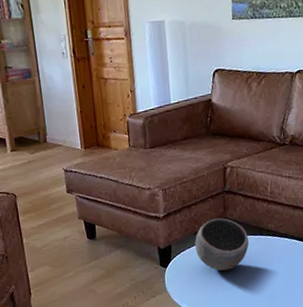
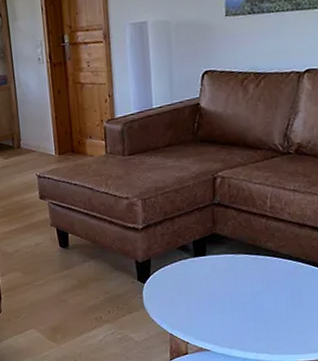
bowl: present [194,218,249,271] -> none [177,232,243,292]

